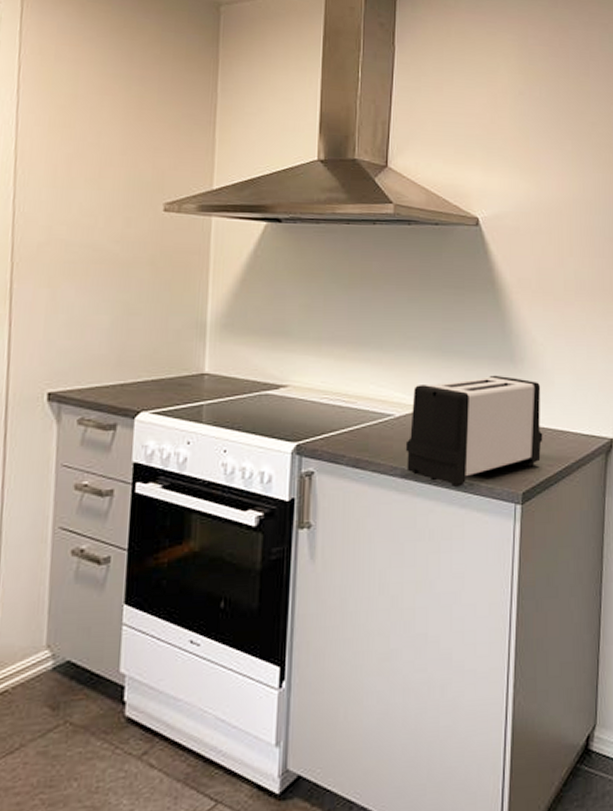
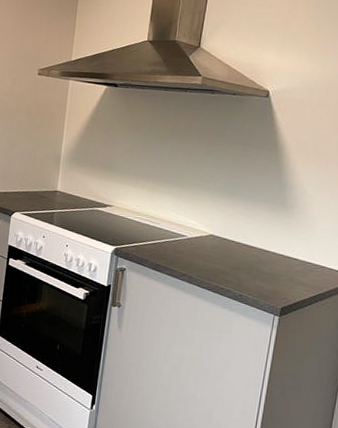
toaster: present [405,375,543,487] -> none [192,215,306,296]

